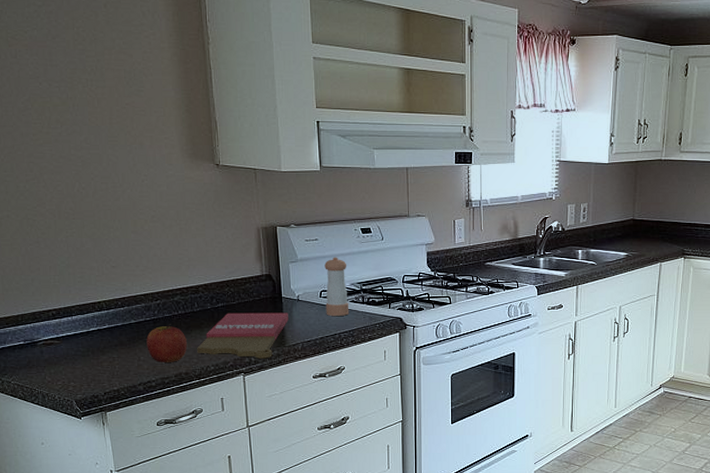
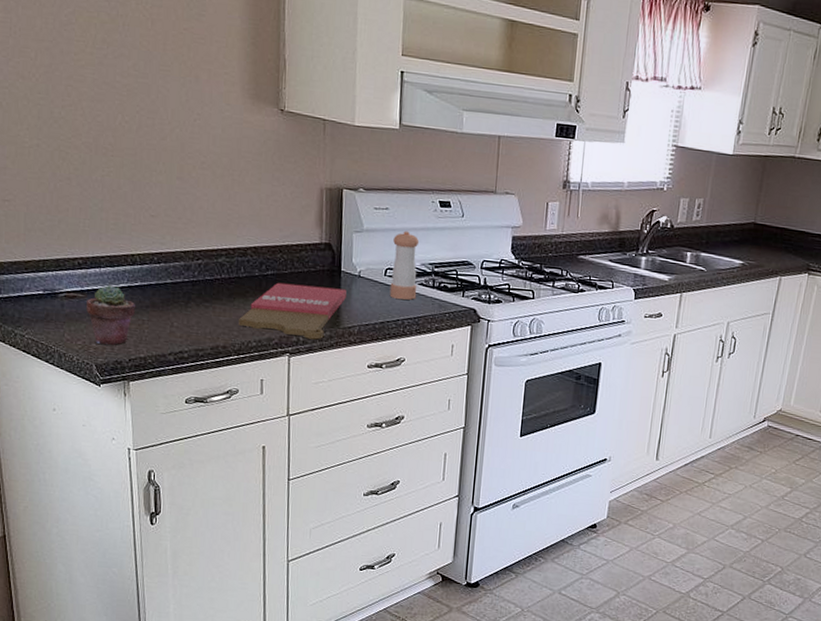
potted succulent: none [63,330,107,382] -> present [86,284,136,345]
apple: present [146,323,187,362] -> none [182,287,228,333]

